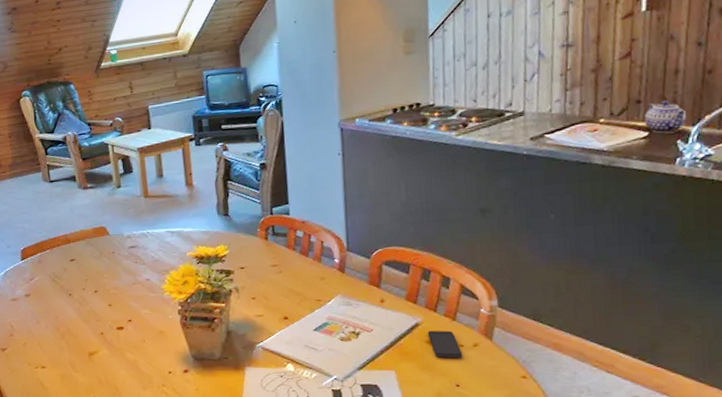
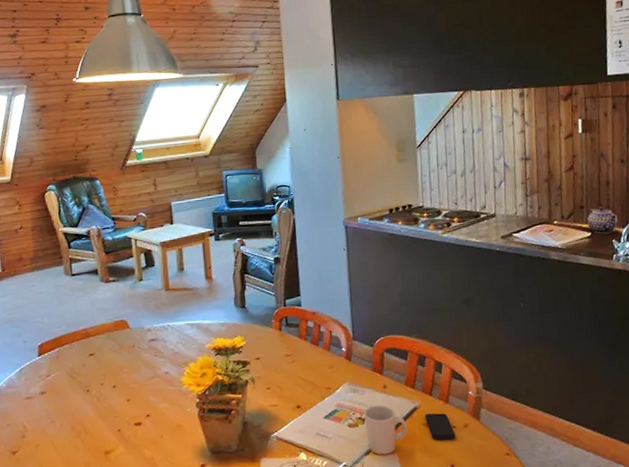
mug: none [357,319,408,371] -> present [363,405,408,455]

